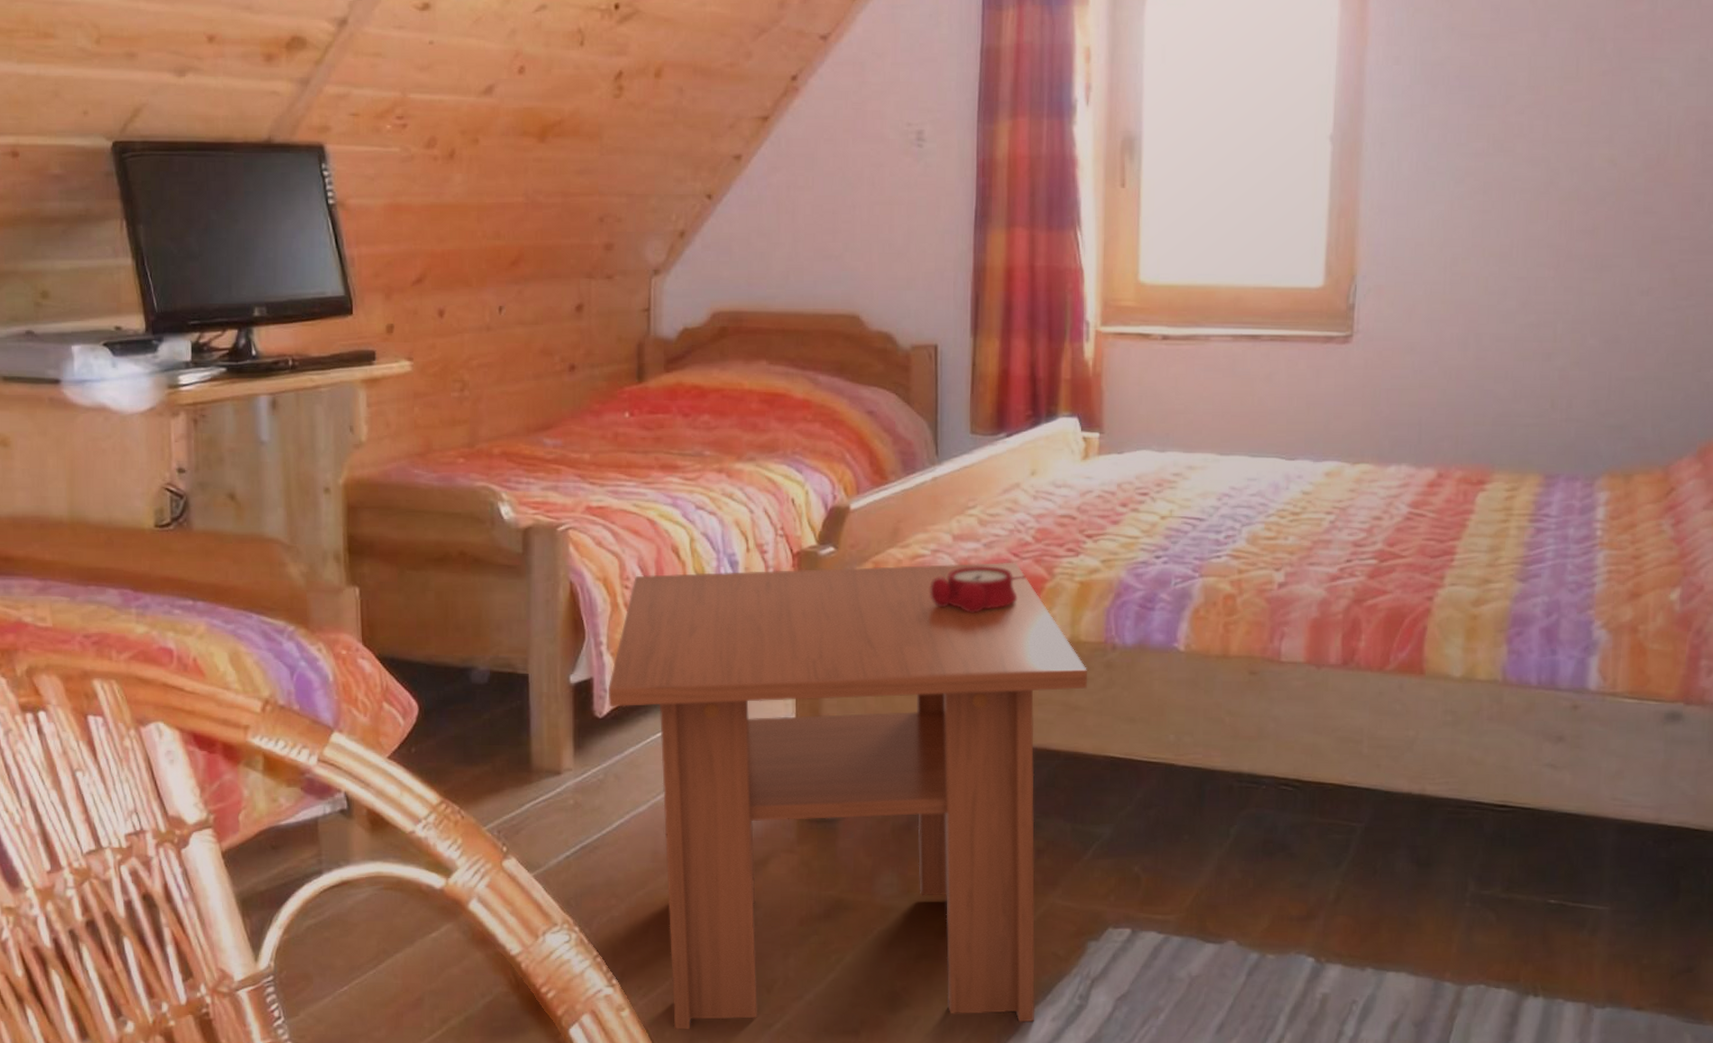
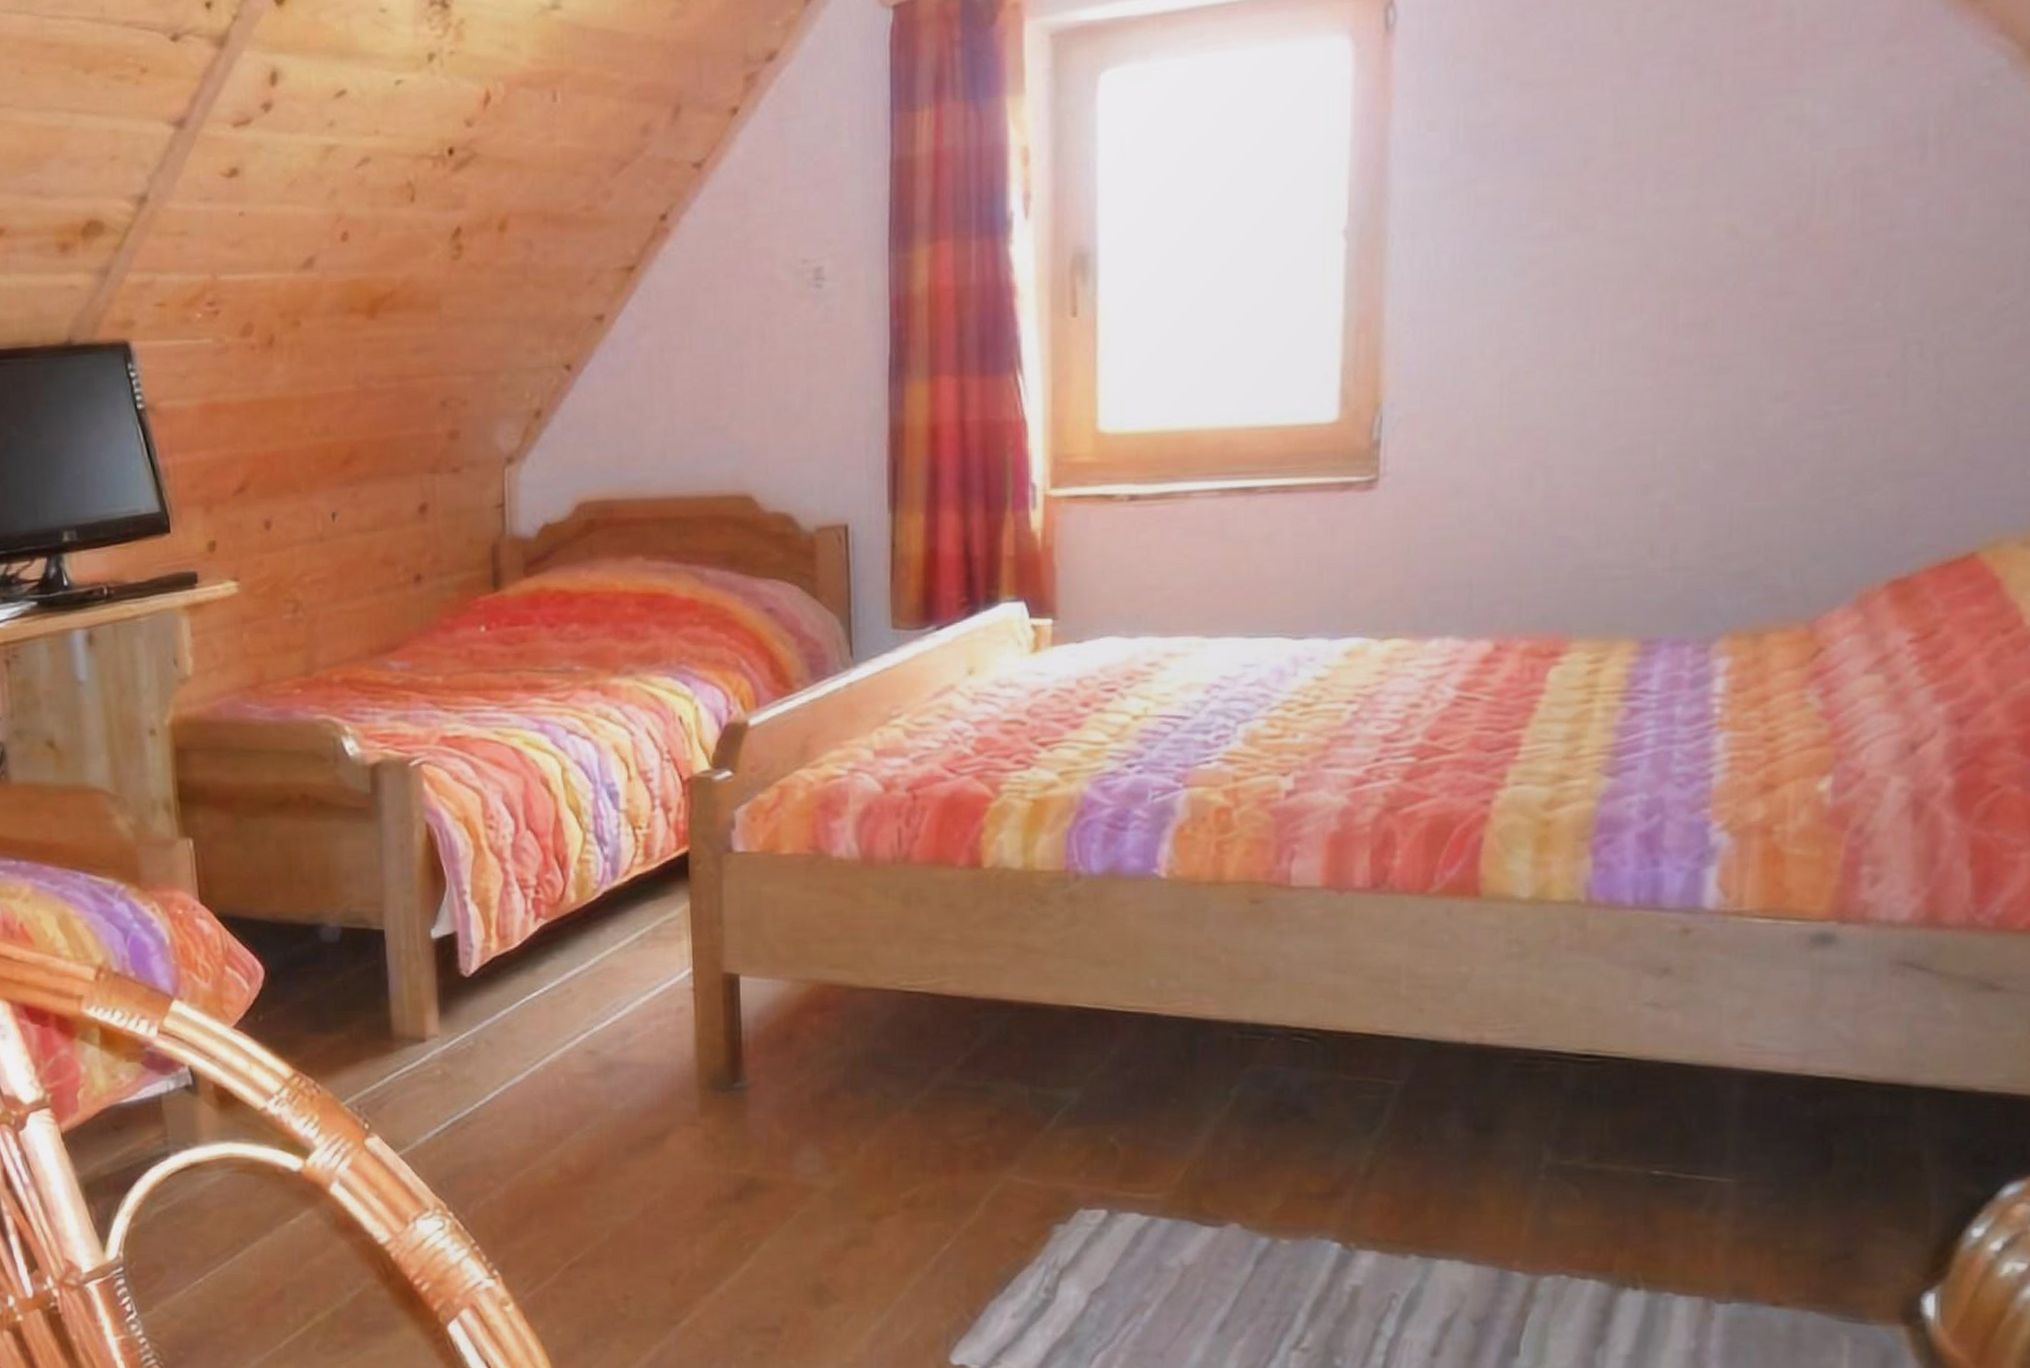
coffee table: present [609,562,1088,1030] -> none [475,779,1046,1327]
alarm clock: present [930,566,1026,613] -> none [848,785,965,842]

